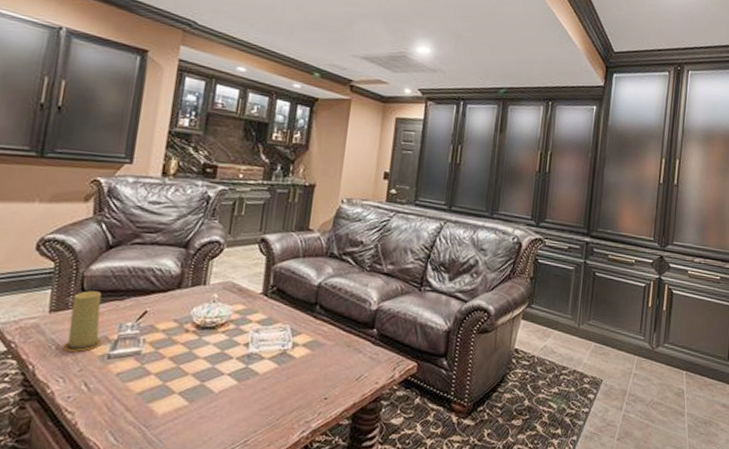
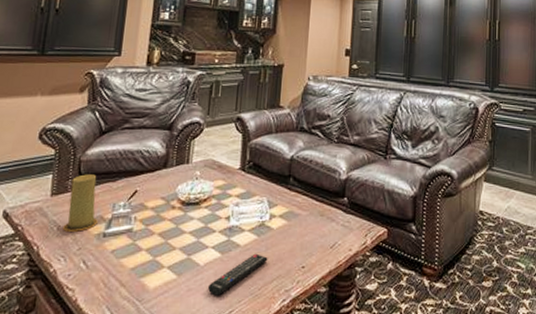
remote control: none [221,382,289,425] -> present [207,253,268,296]

